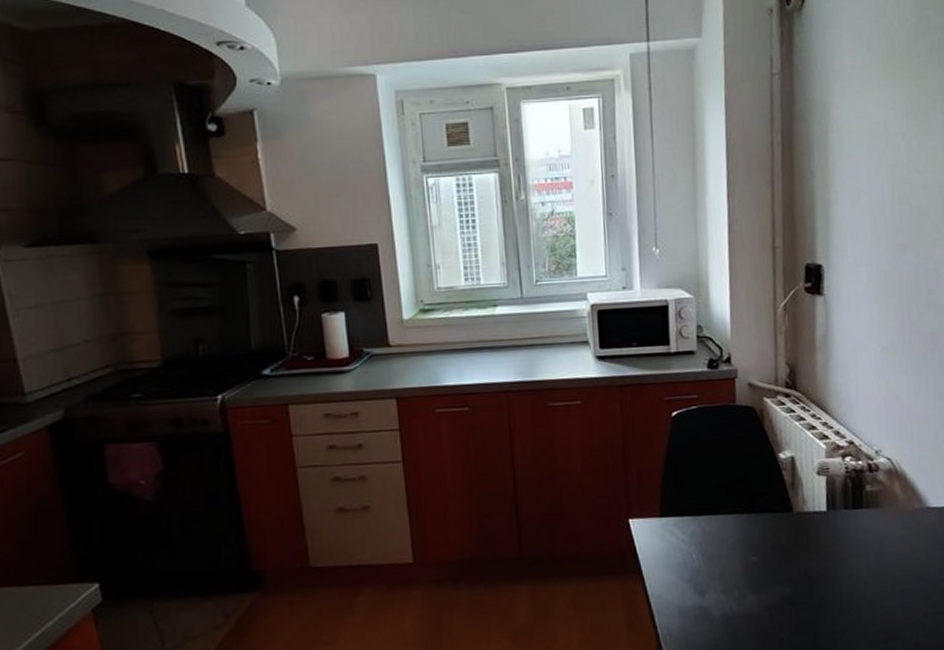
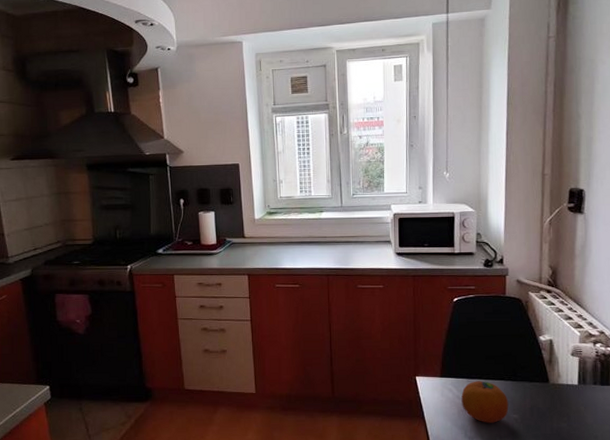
fruit: none [687,517,746,572] -> present [461,381,509,423]

